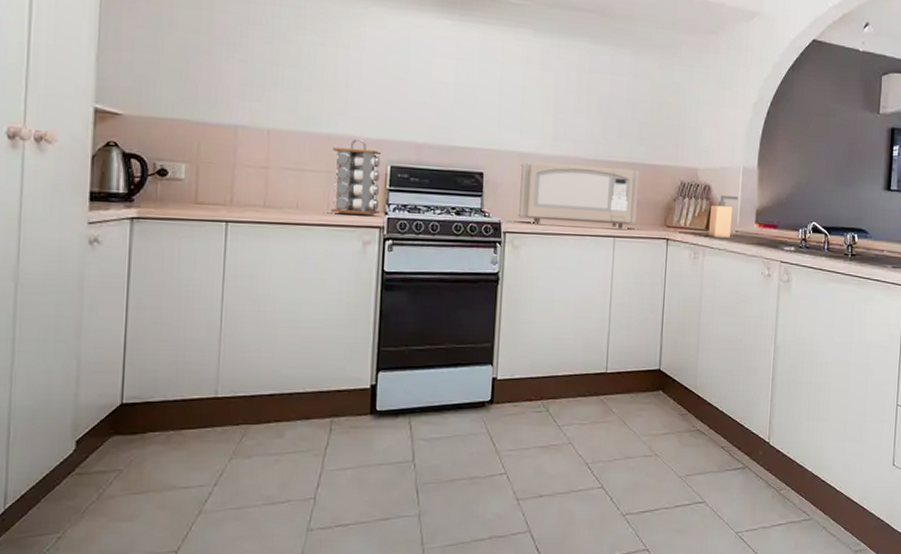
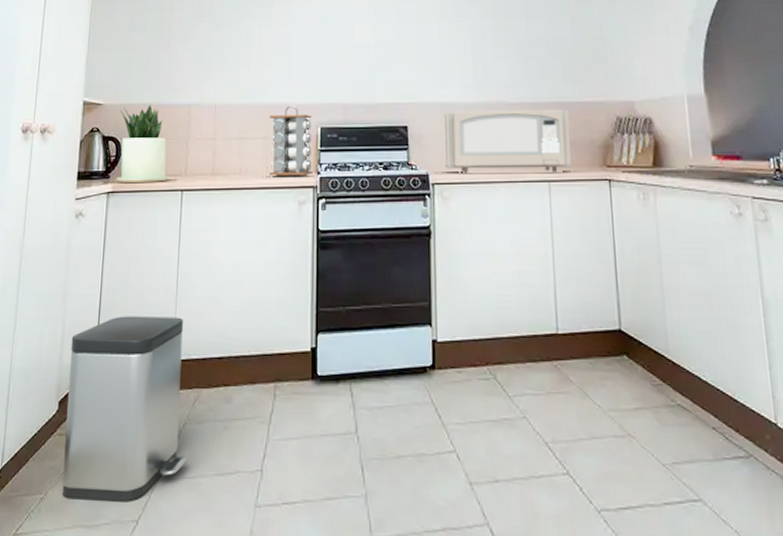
pedal bin: none [84,352,233,536] -> present [62,316,187,502]
planter: none [142,120,212,211] -> present [116,105,170,184]
soap dispenser: present [708,195,739,238] -> none [655,128,688,174]

